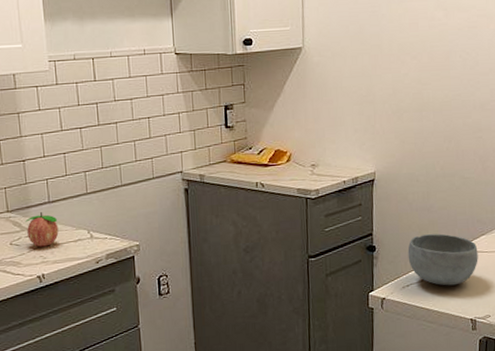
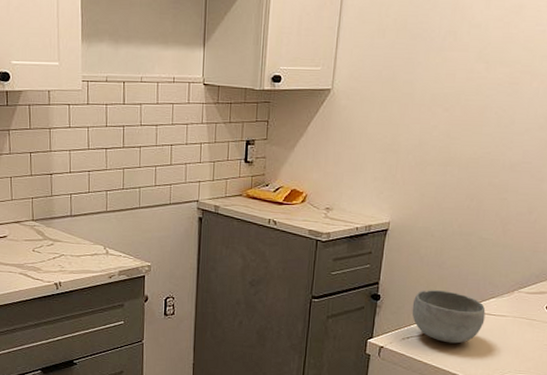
fruit: present [25,212,59,247] -> none [48,224,78,257]

